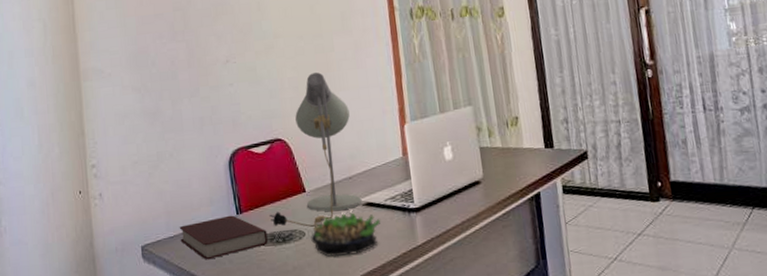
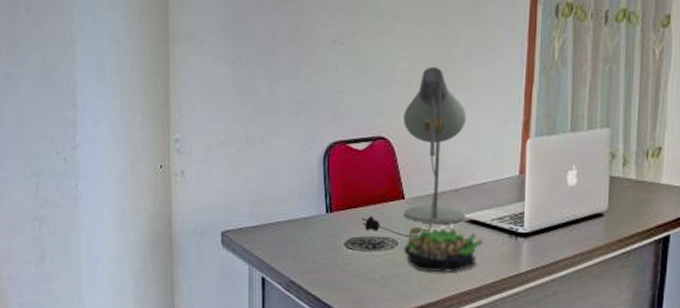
book: present [179,215,268,260] -> none [263,212,357,256]

